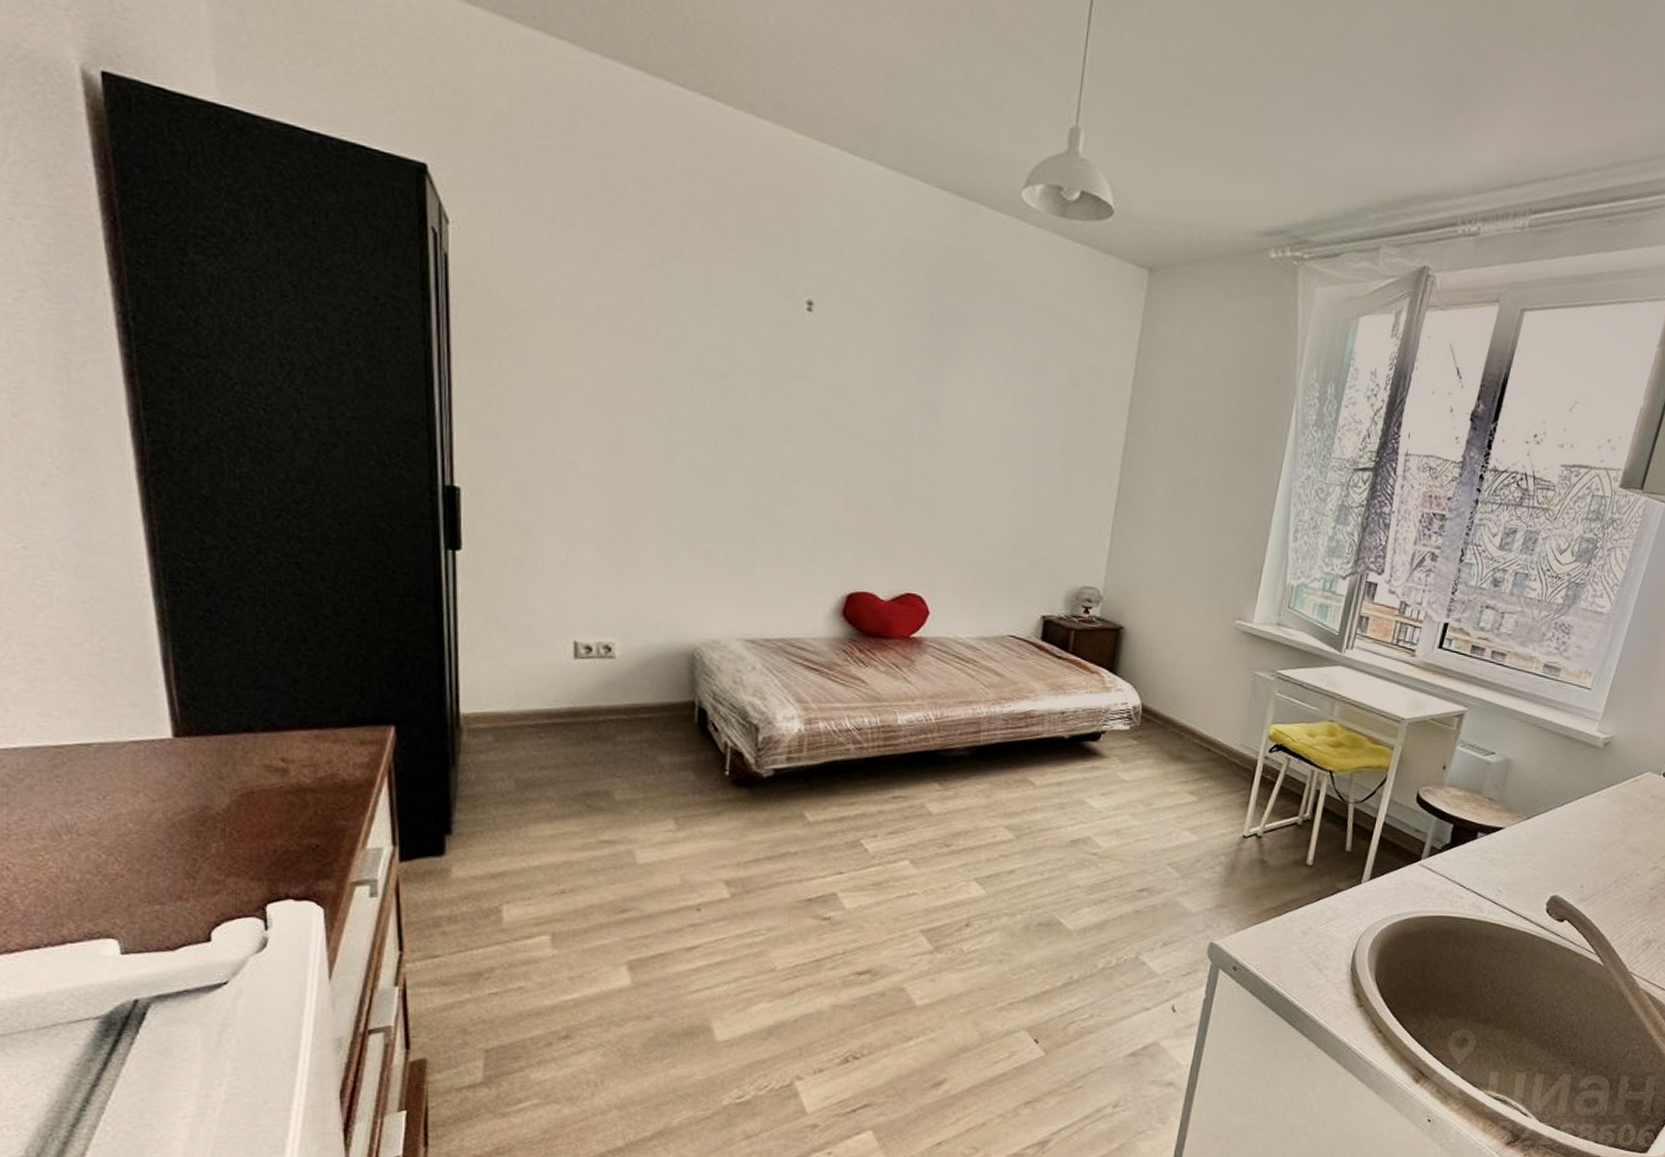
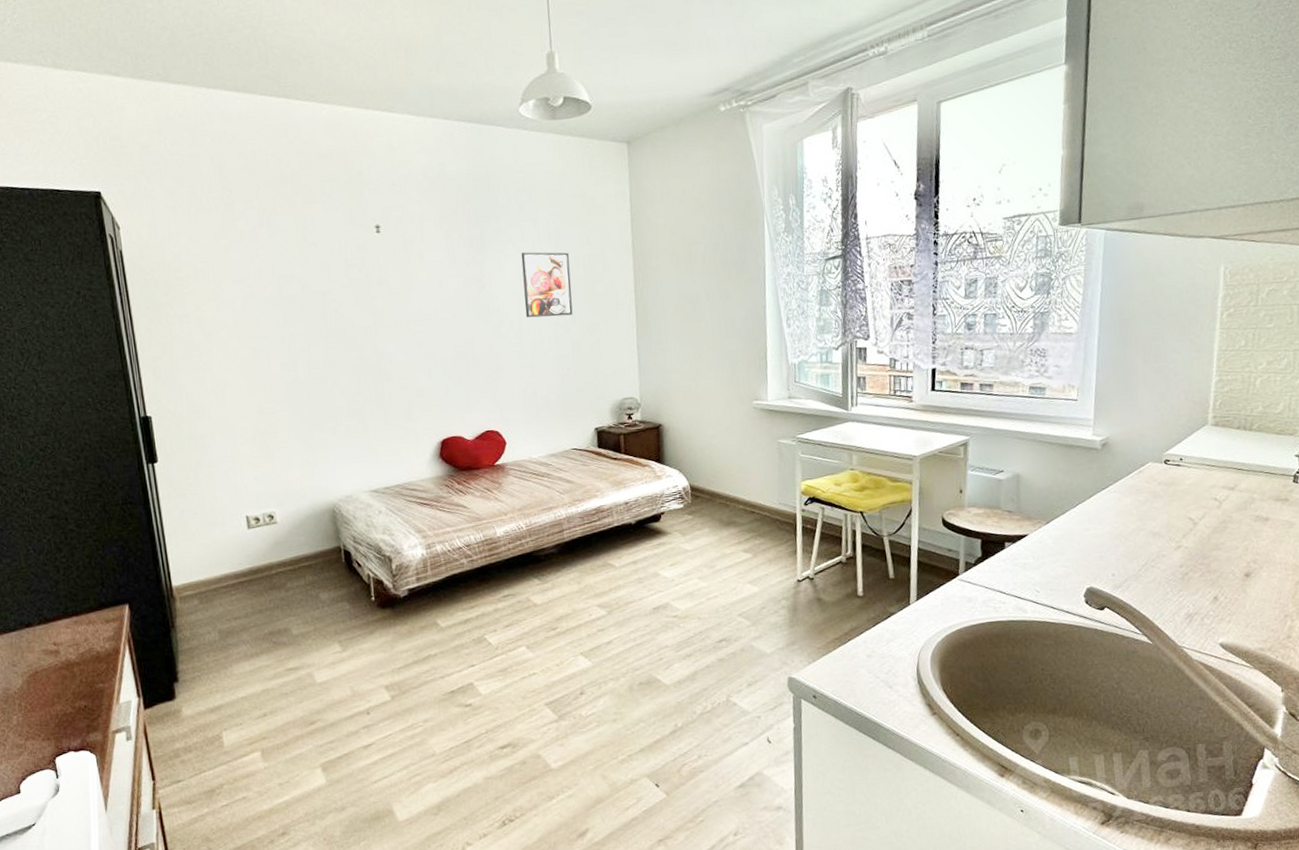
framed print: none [982,379,1051,472] -> present [521,252,573,318]

